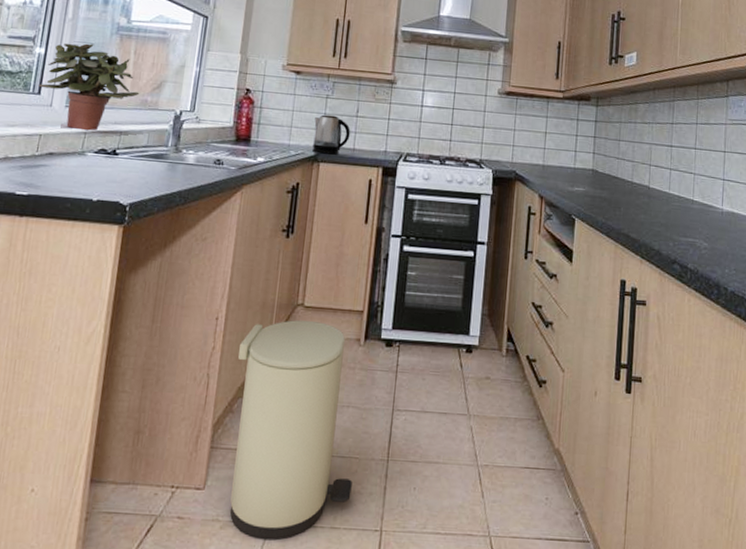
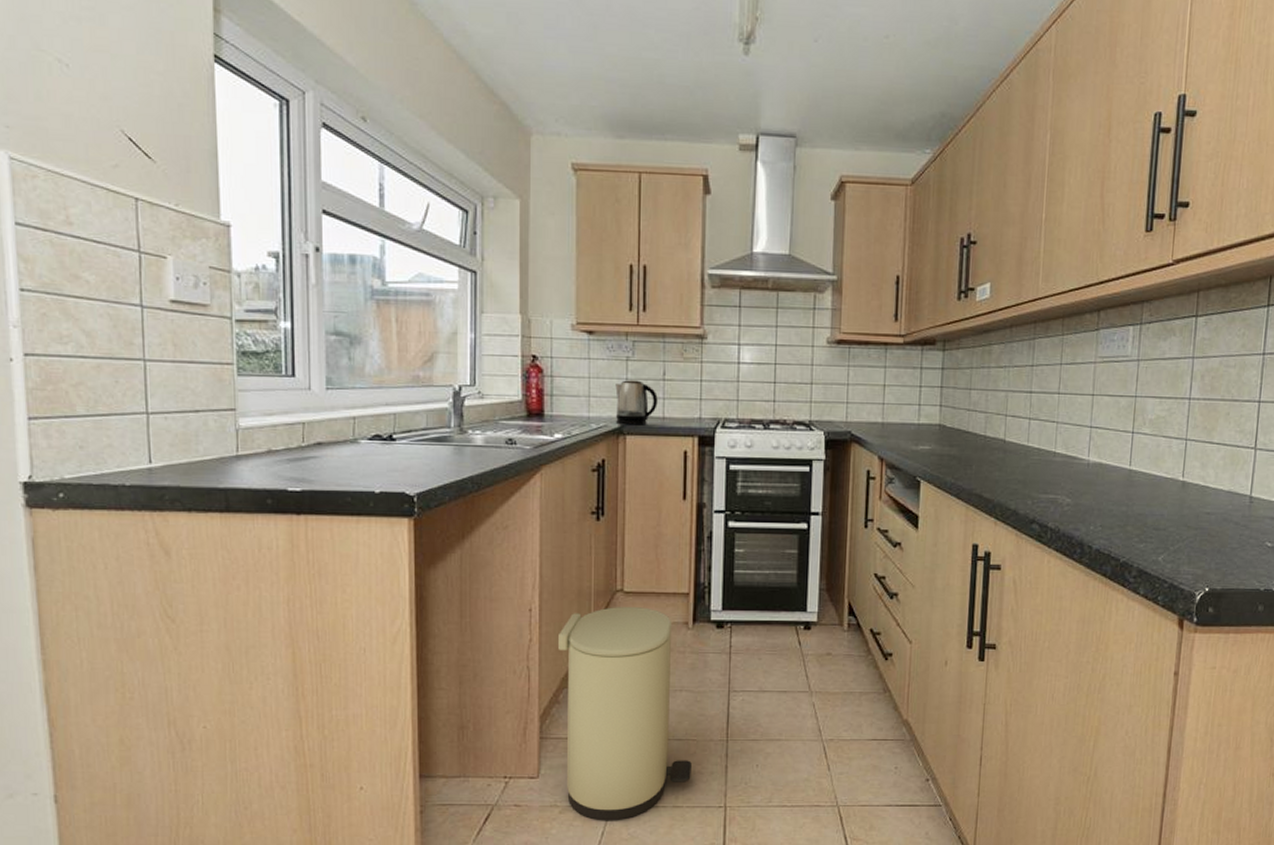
potted plant: present [38,43,140,131] -> none [290,313,409,415]

